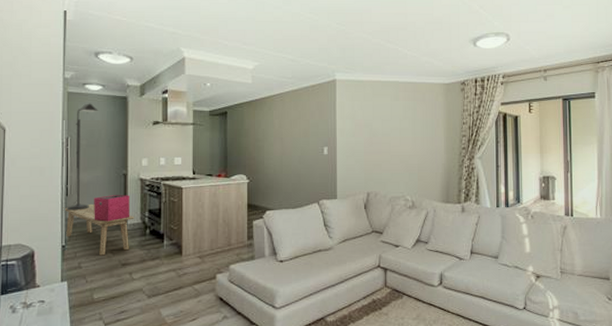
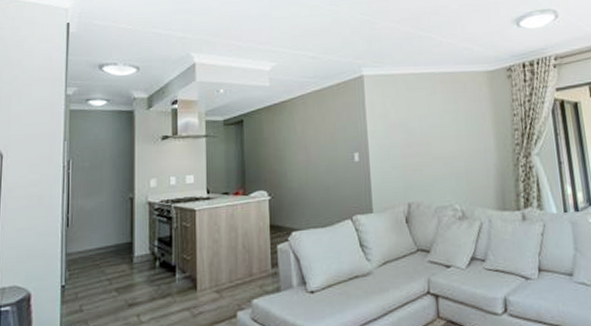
bench: present [63,203,134,256] -> none [63,234,142,296]
lamp: present [65,103,98,211] -> none [66,120,103,244]
storage bin: present [94,195,130,222] -> none [97,222,138,255]

